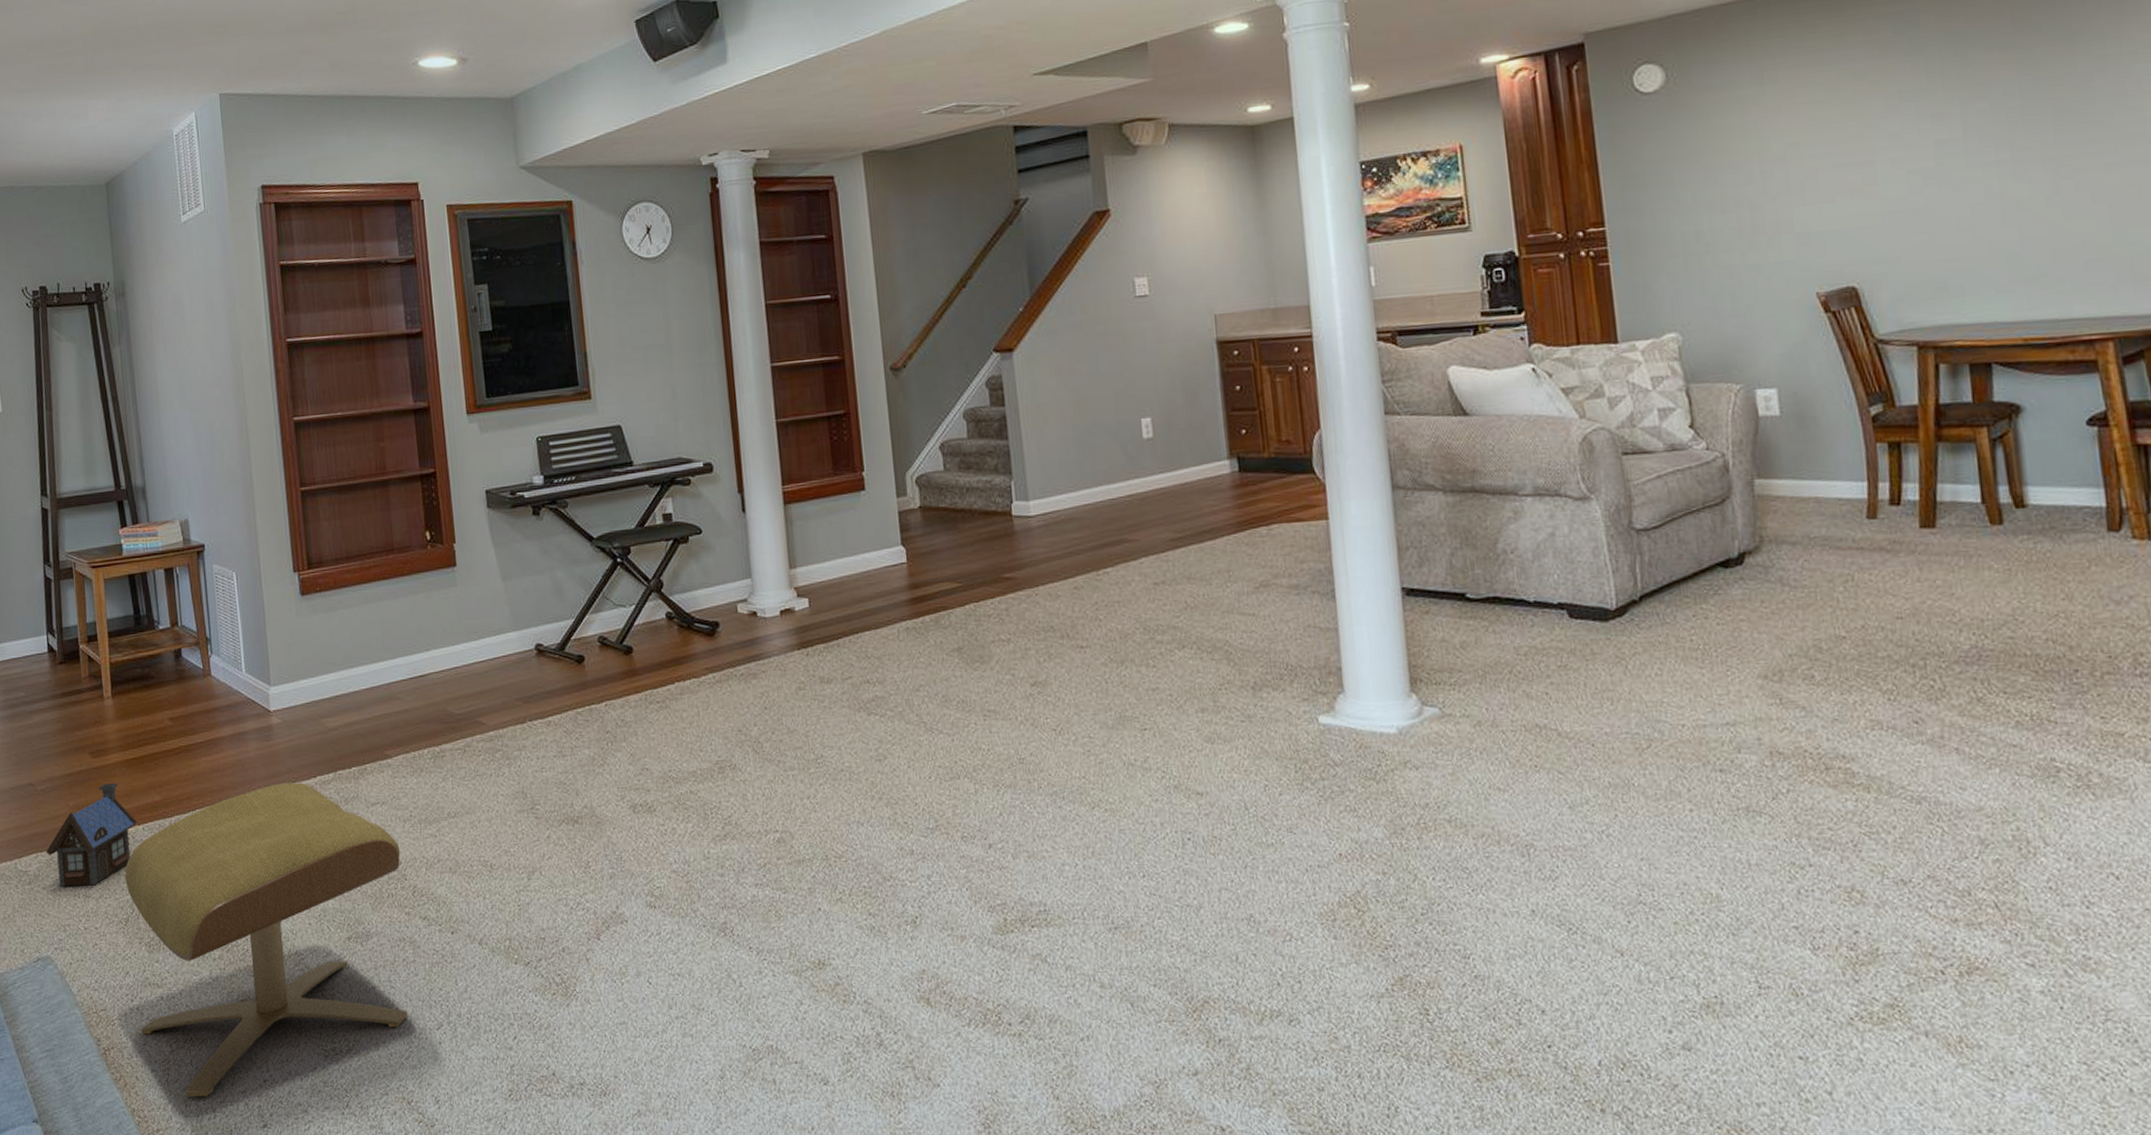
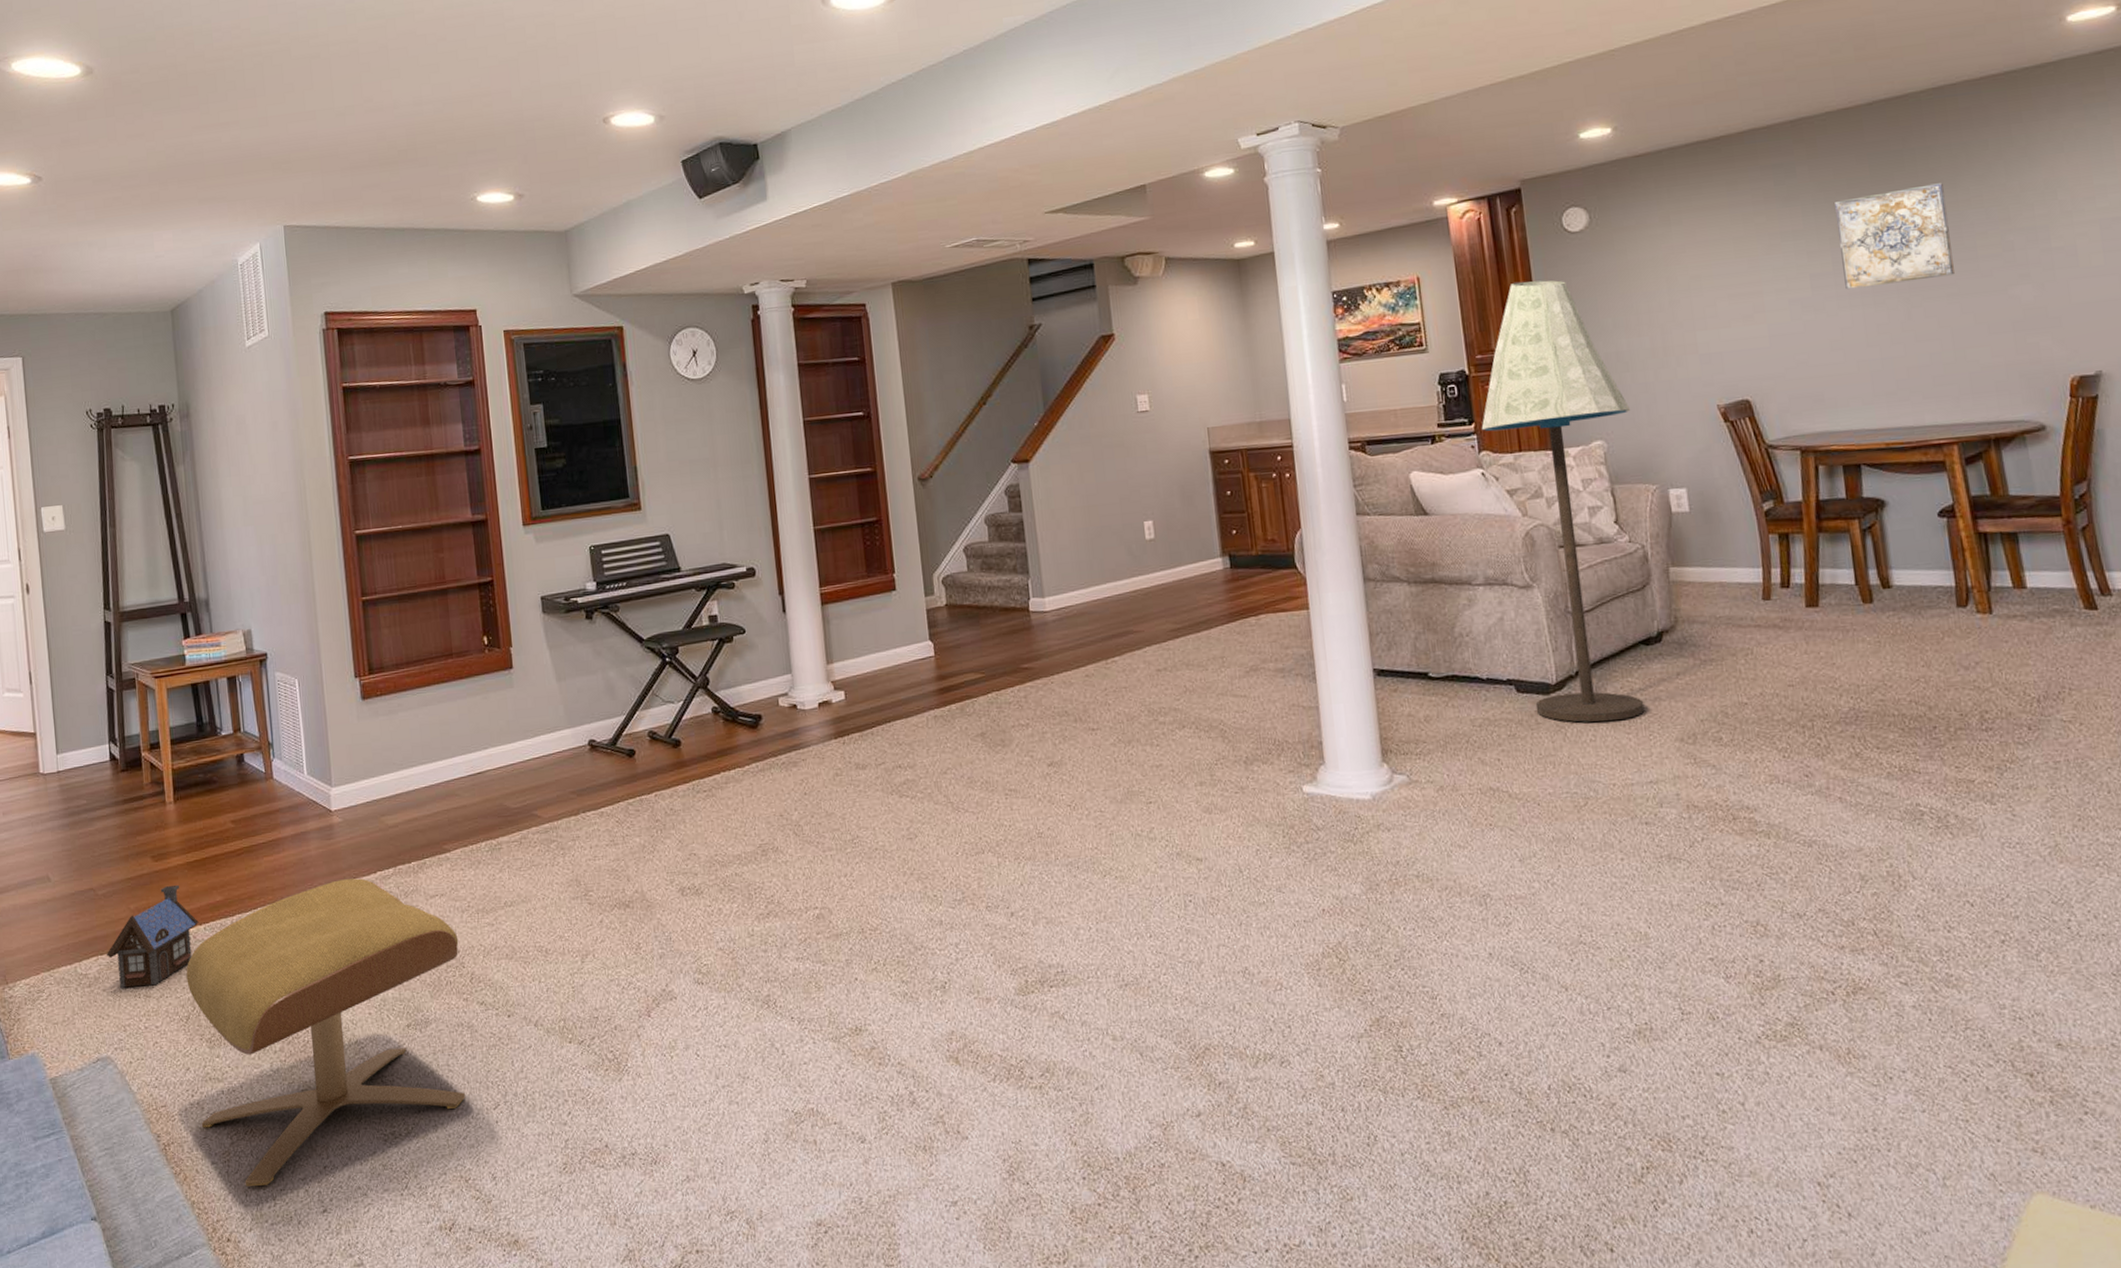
floor lamp: none [1532,148,1722,654] -> present [1481,280,1645,723]
wall art: none [1967,32,2116,159] -> present [1835,183,1956,290]

